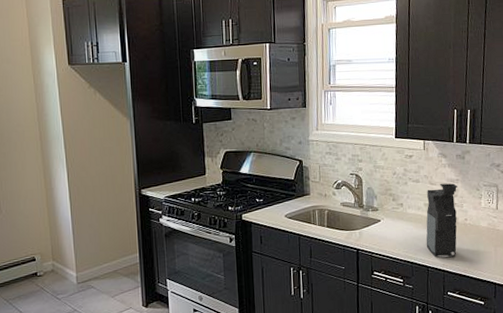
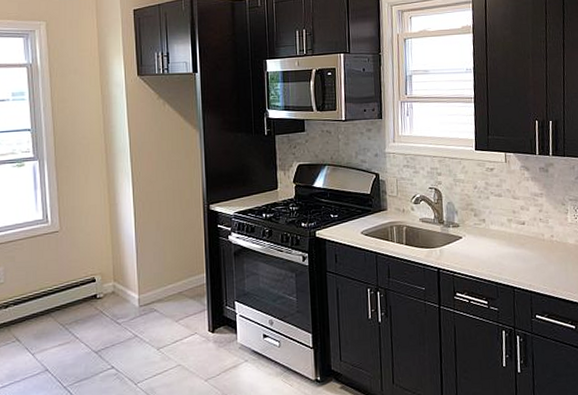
coffee maker: present [426,183,458,258] -> none [510,197,544,277]

